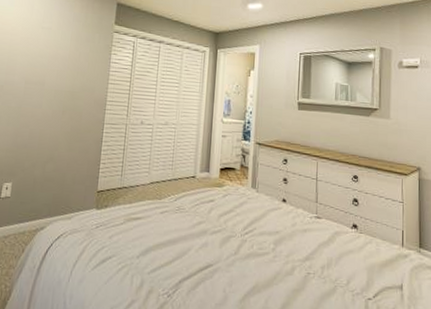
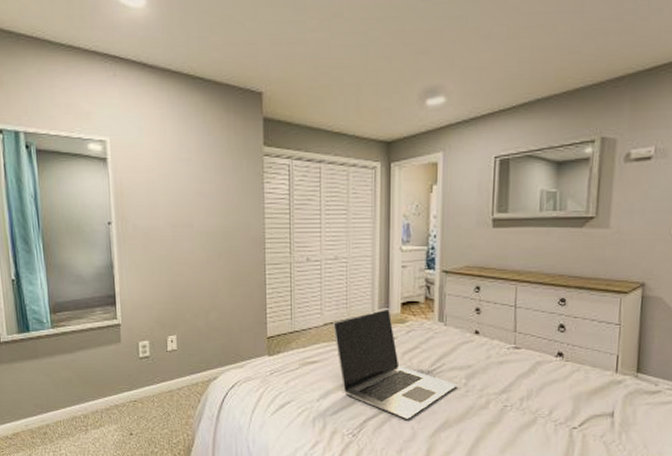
laptop: none [158,172,267,282] -> present [333,308,457,419]

